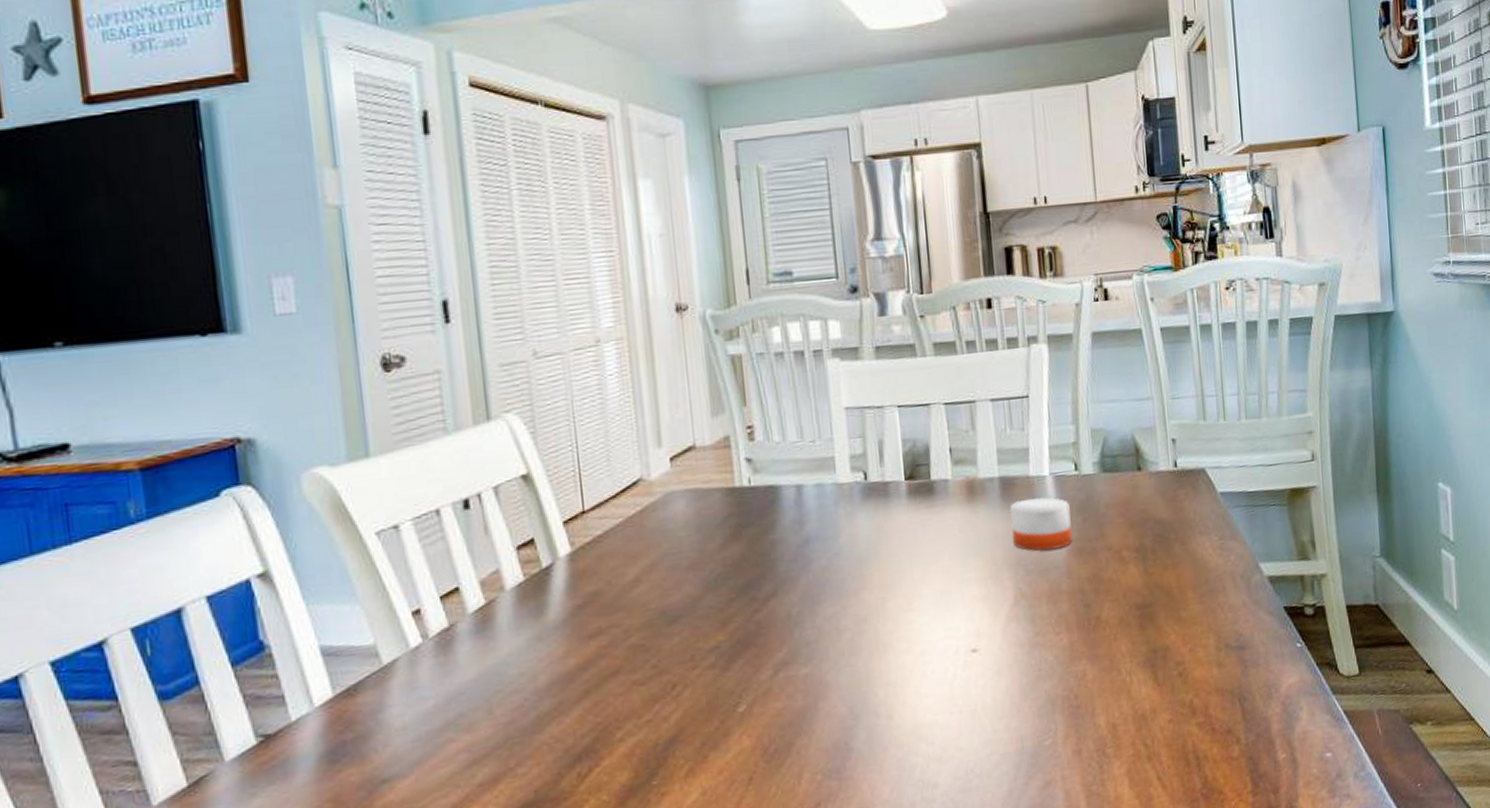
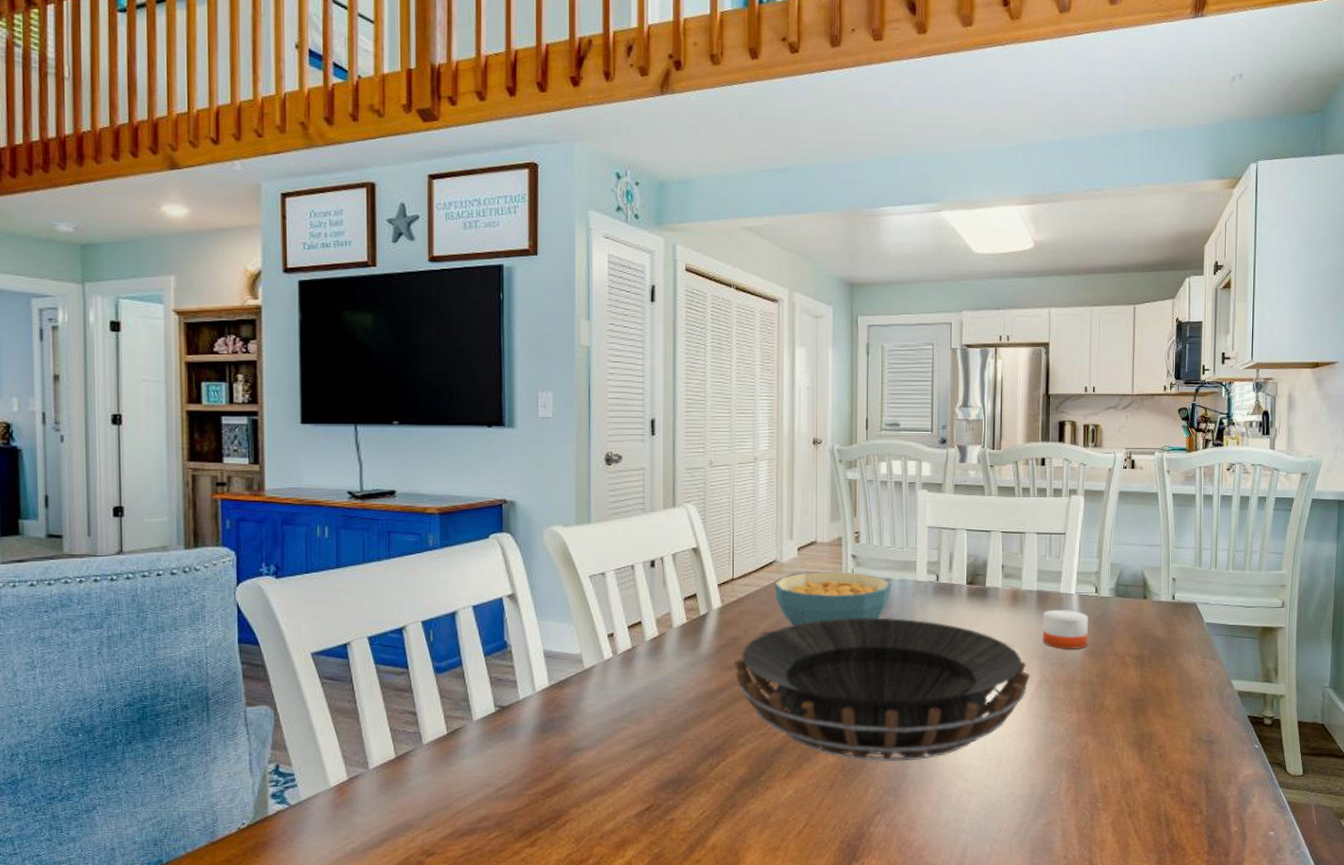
decorative bowl: none [598,535,1002,739] -> present [735,617,1030,762]
cereal bowl: none [642,482,804,567] -> present [774,571,891,626]

